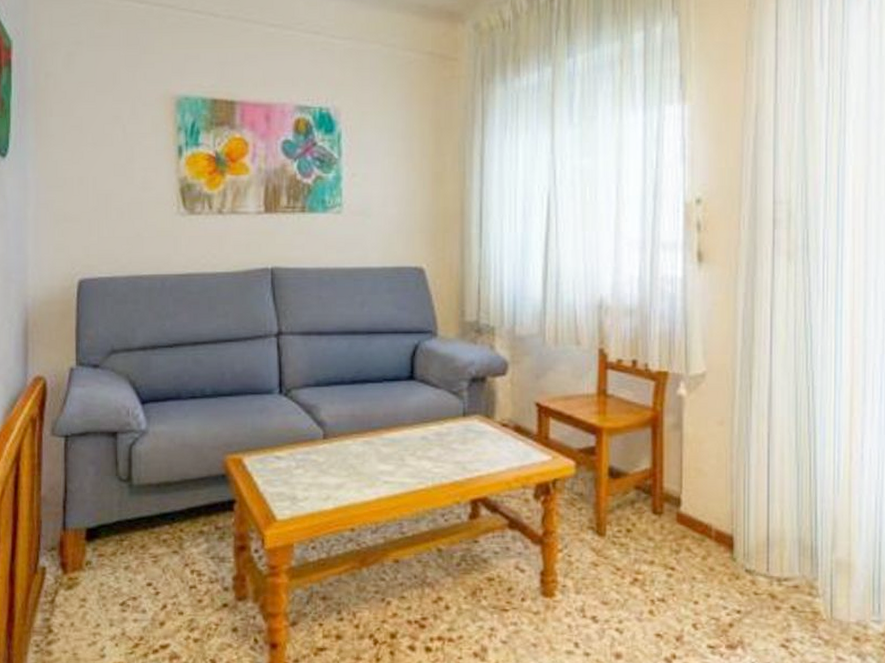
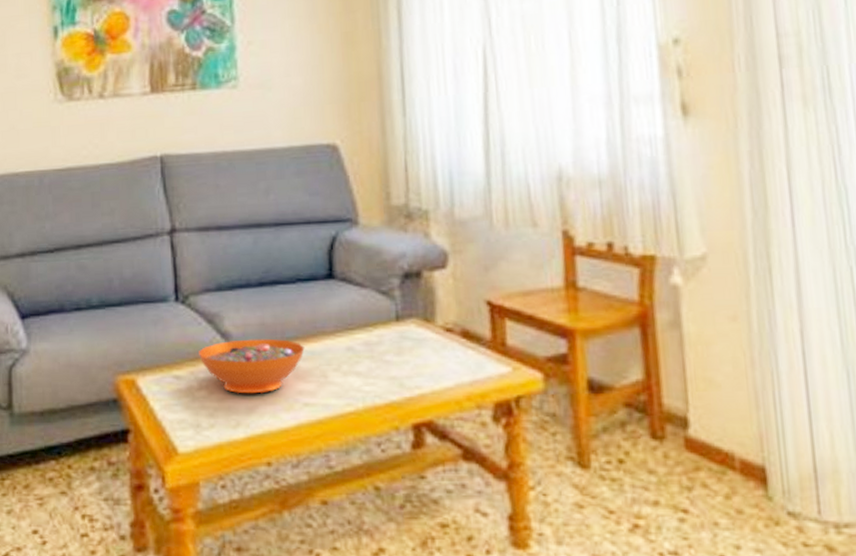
decorative bowl: none [298,427,387,473] -> present [199,338,305,394]

